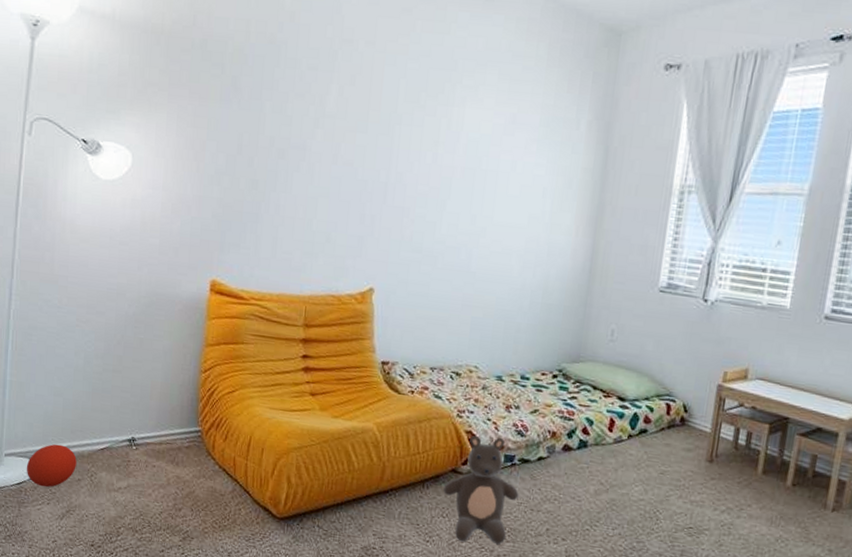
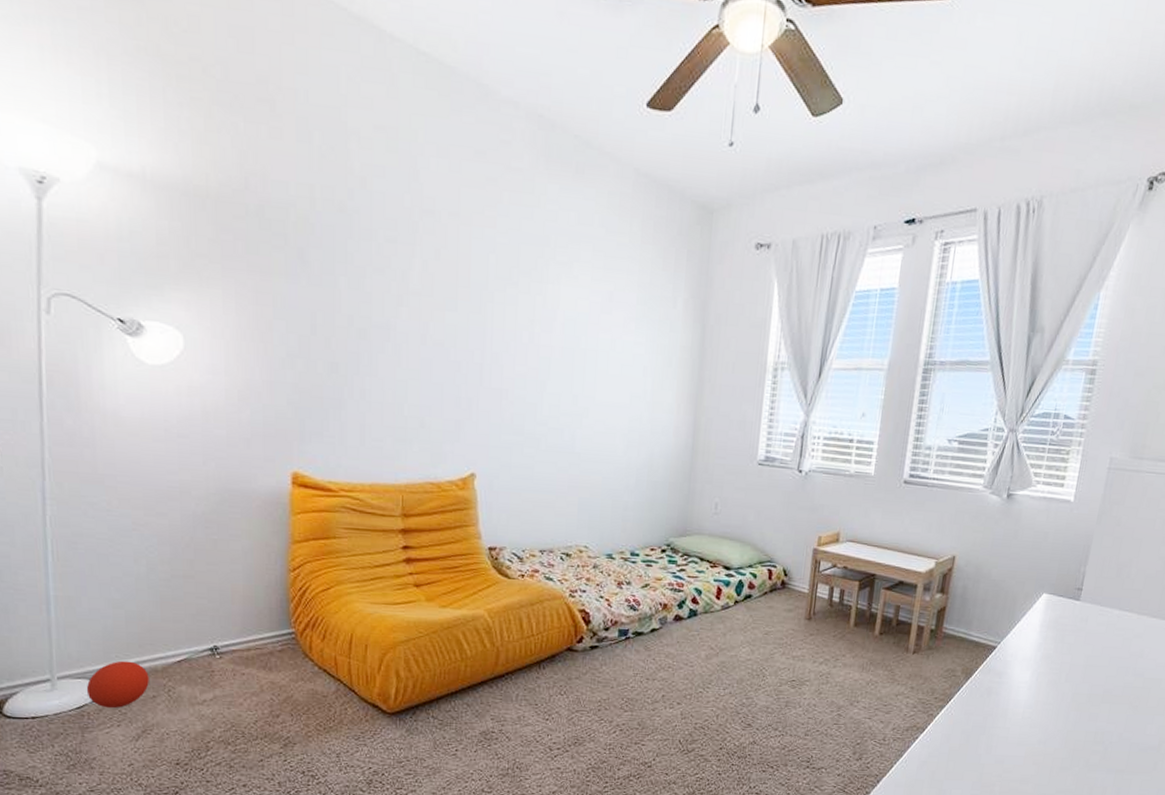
teddy bear: present [443,435,519,544] -> none [560,613,634,716]

